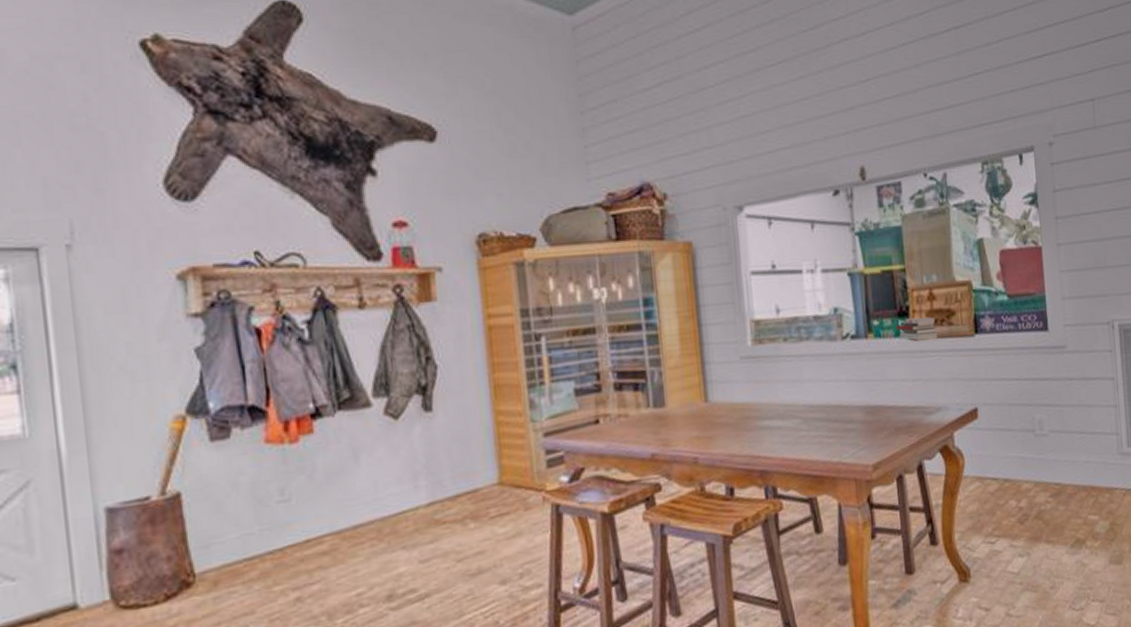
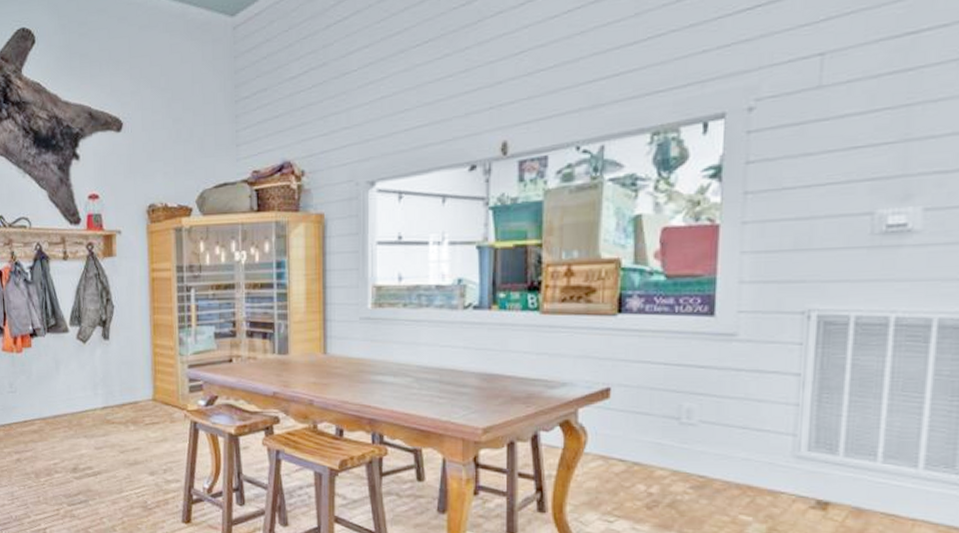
books: present [896,317,937,342] -> none [524,293,571,317]

